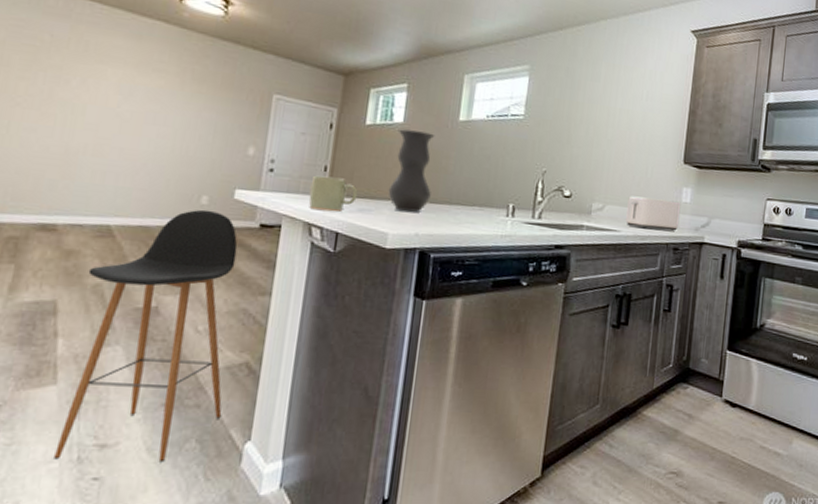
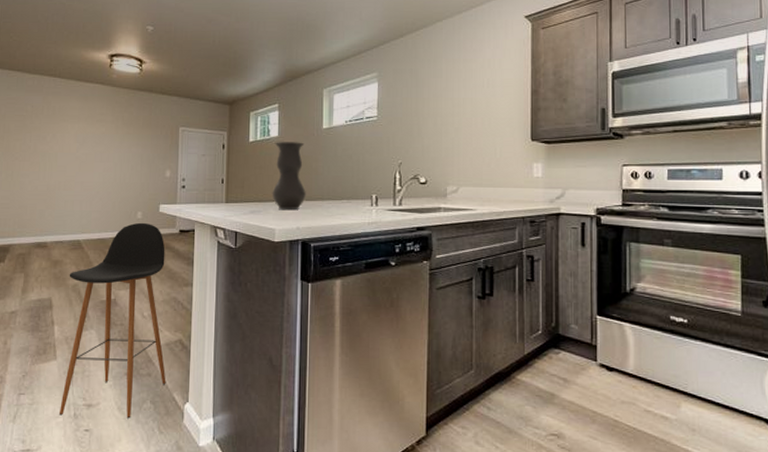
mug: present [308,175,358,212] -> none [212,187,249,216]
toaster: present [626,196,681,231] -> none [480,176,533,206]

